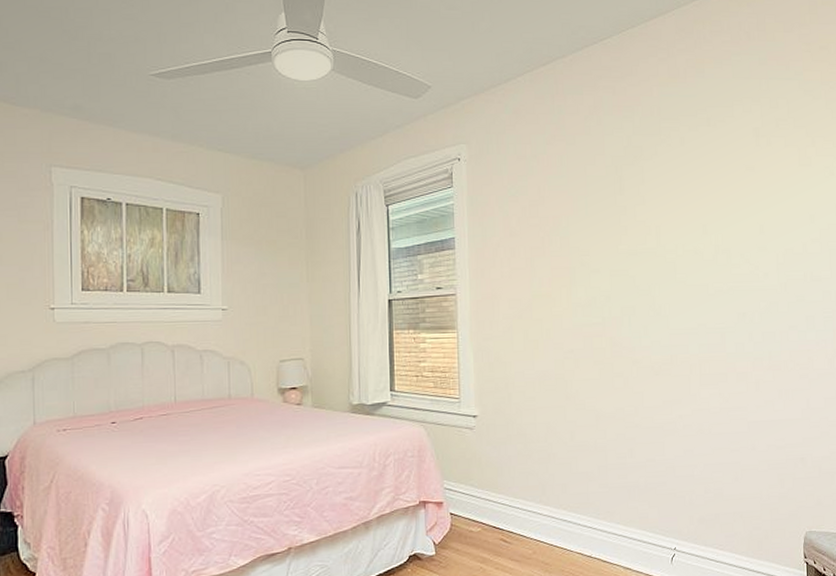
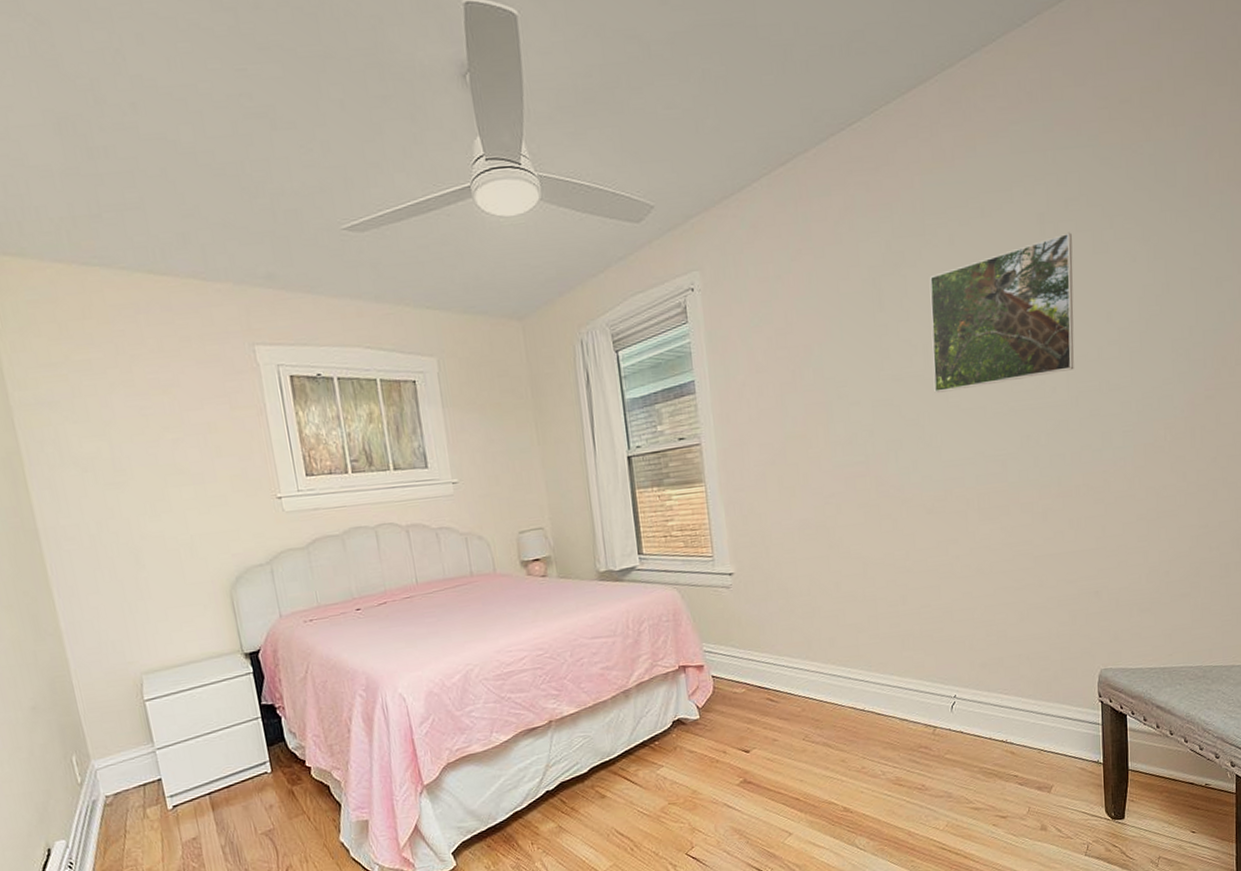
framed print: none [663,146,783,269] -> present [929,232,1074,393]

